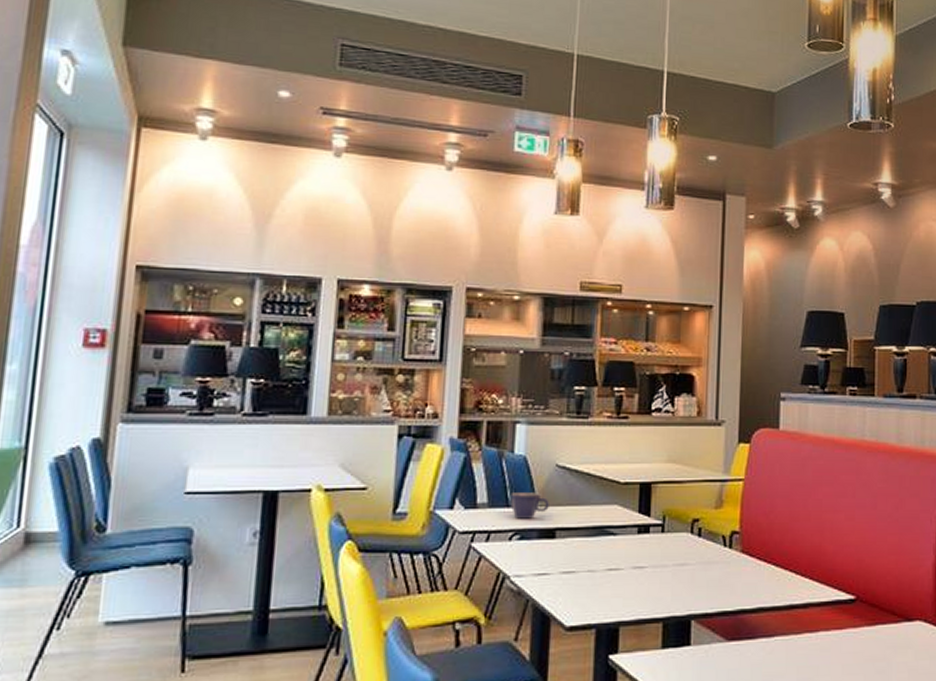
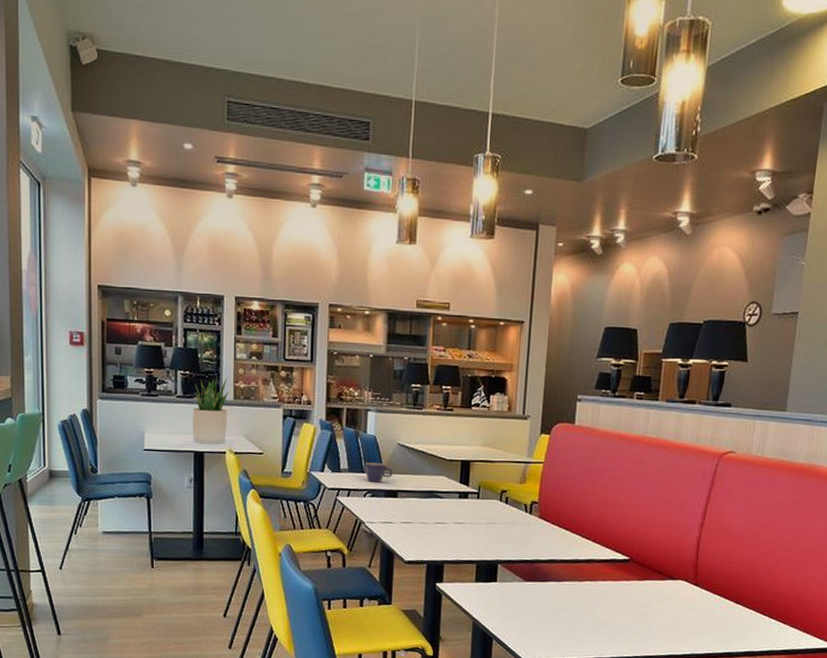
planter: none [262,384,321,479] -> present [192,375,229,444]

